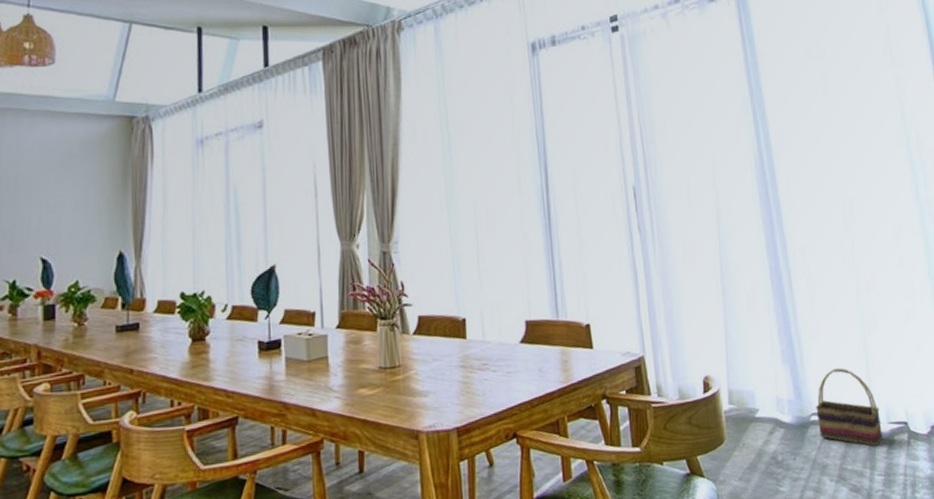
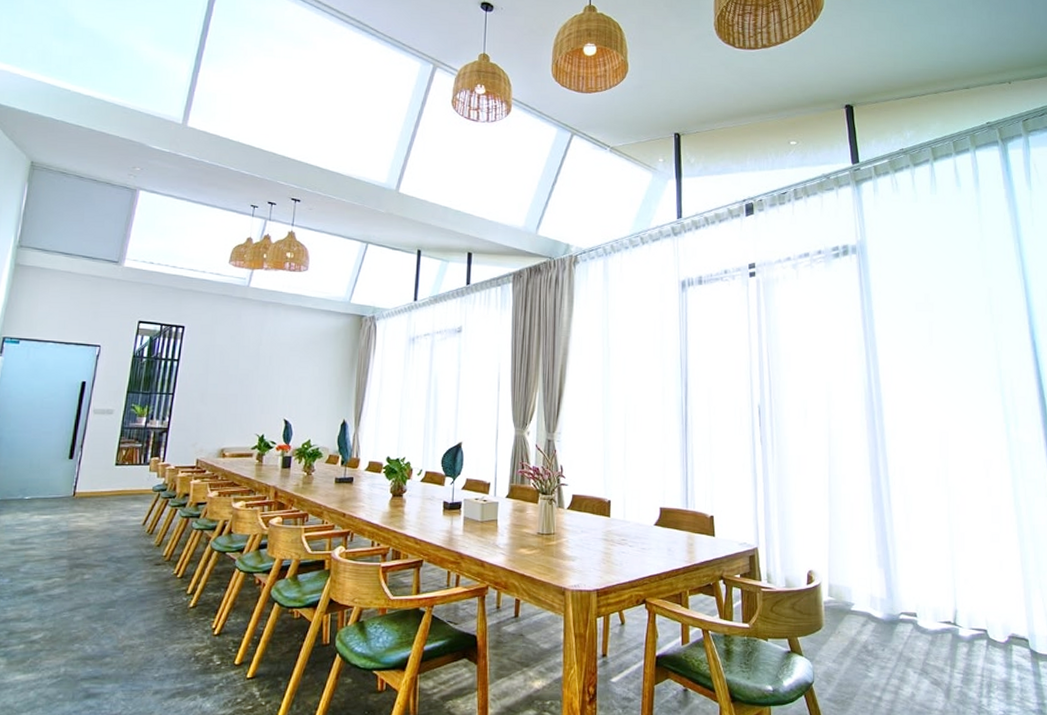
basket: present [815,368,882,447] -> none [904,576,963,648]

